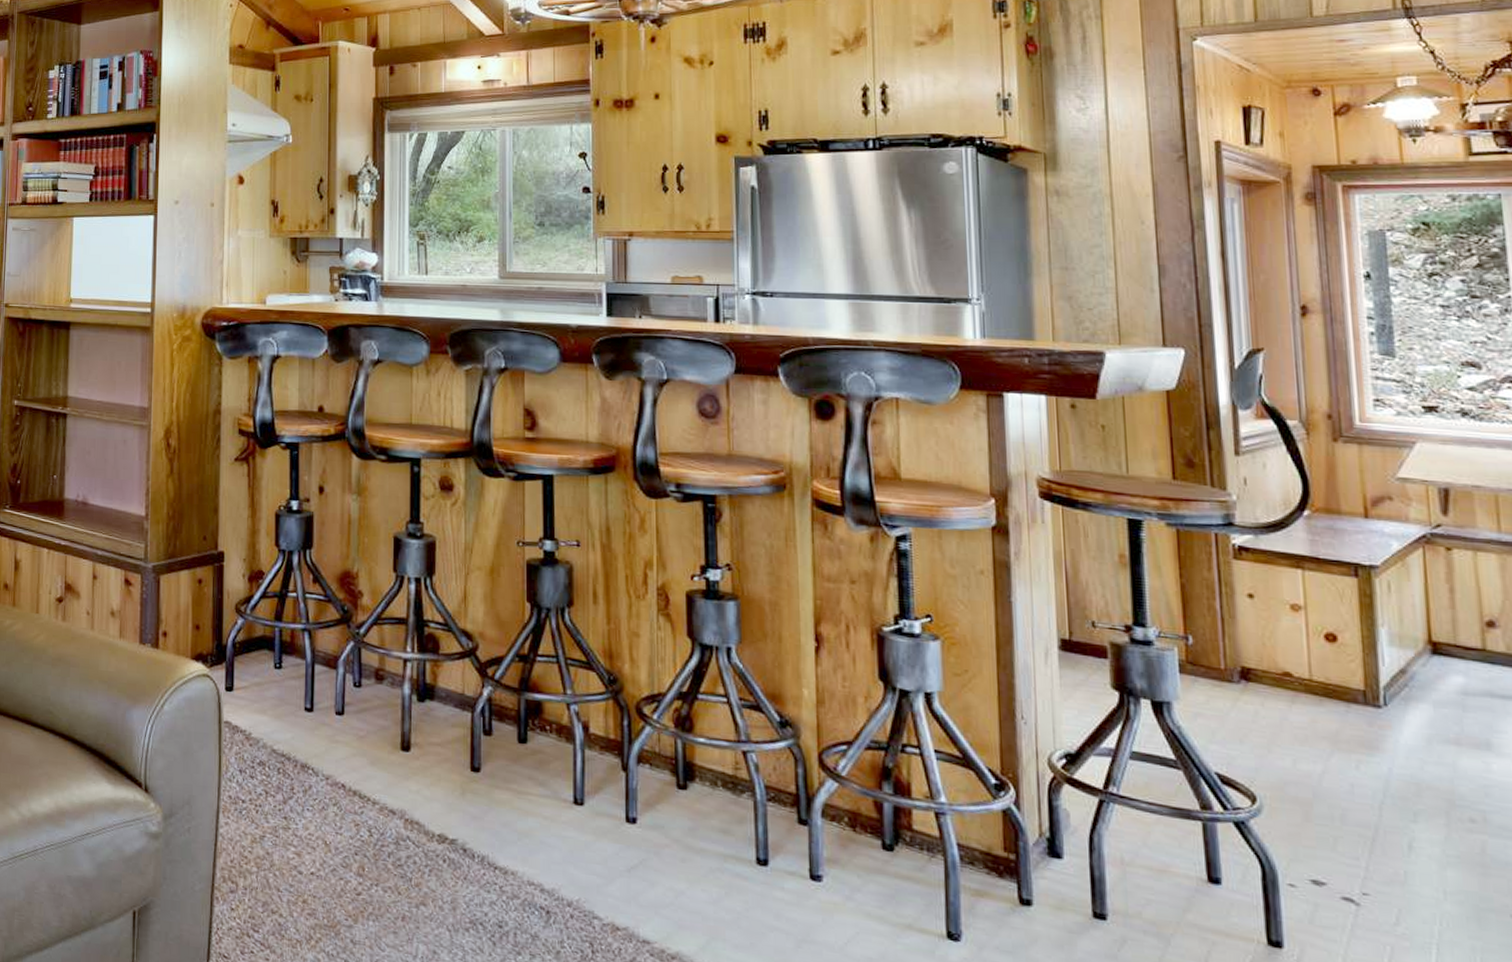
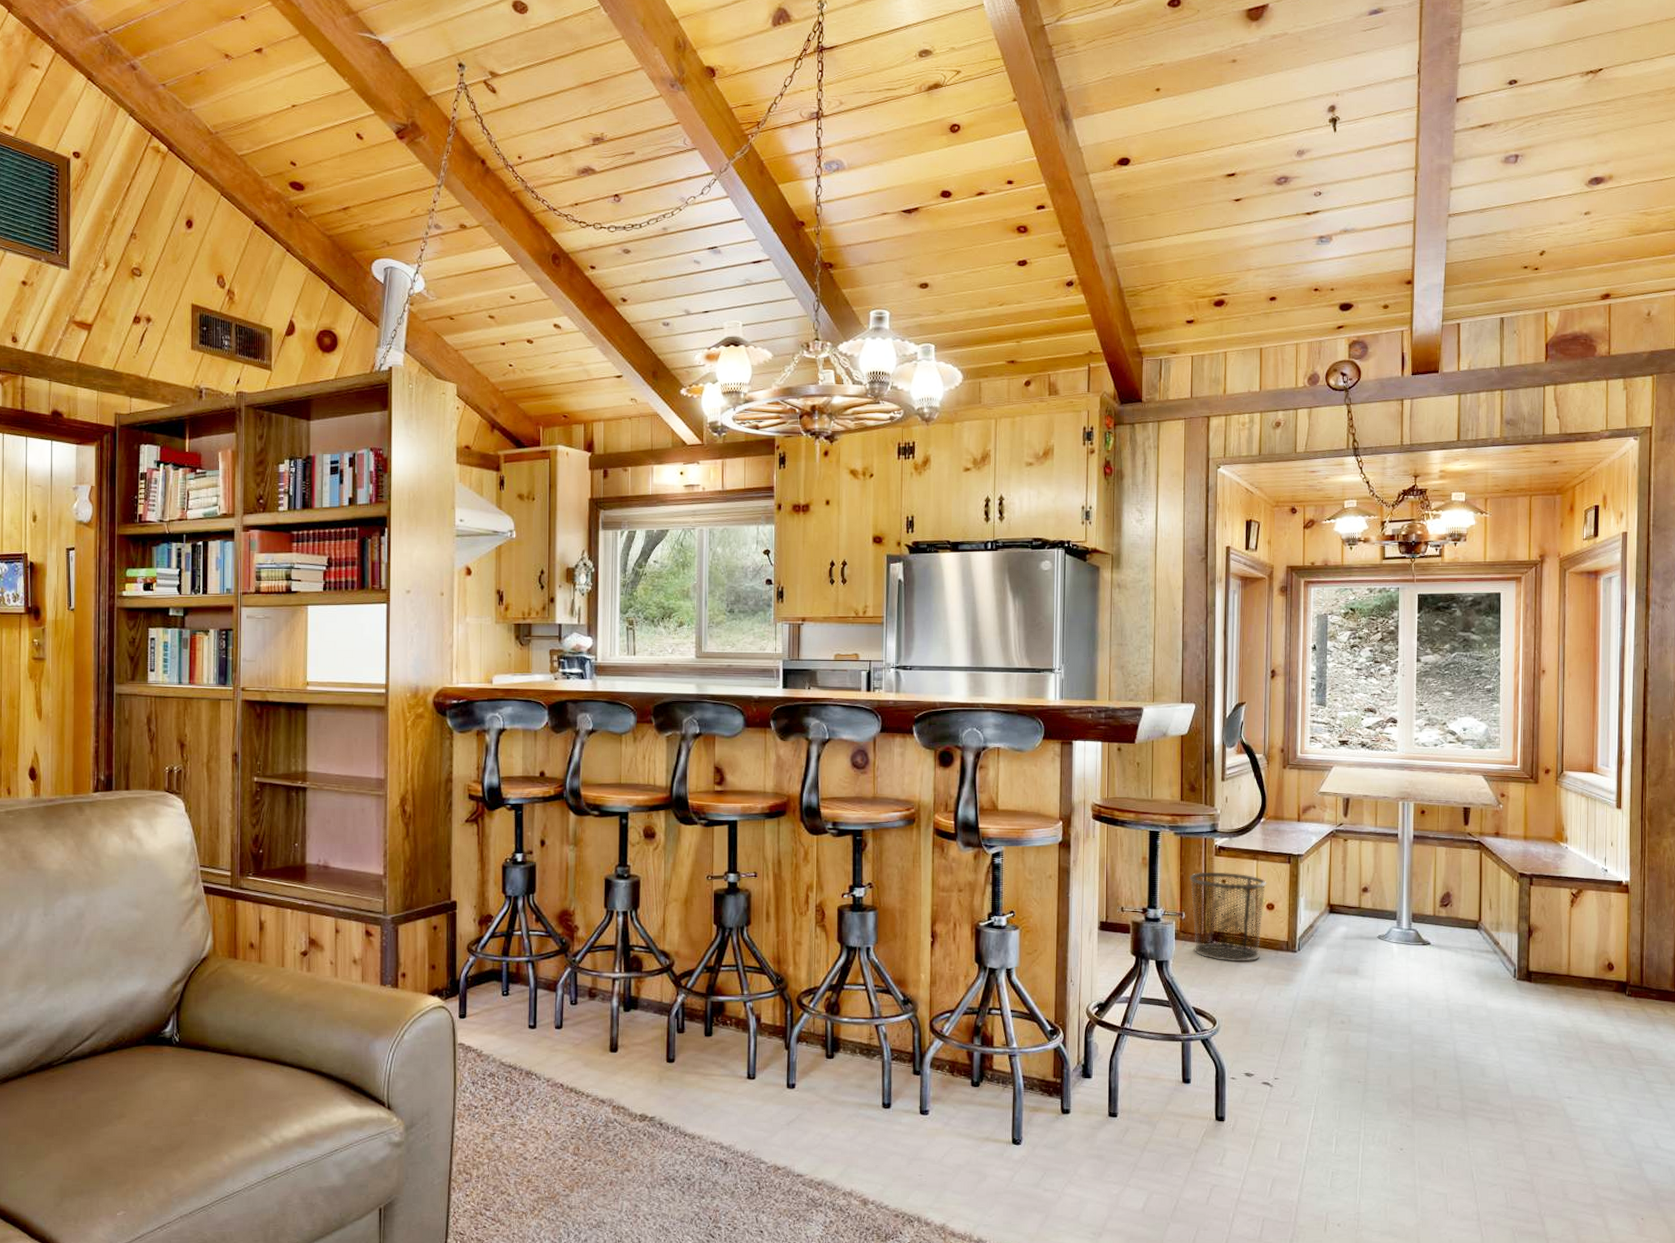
waste bin: none [1195,580,1322,715] -> present [1189,872,1267,961]

